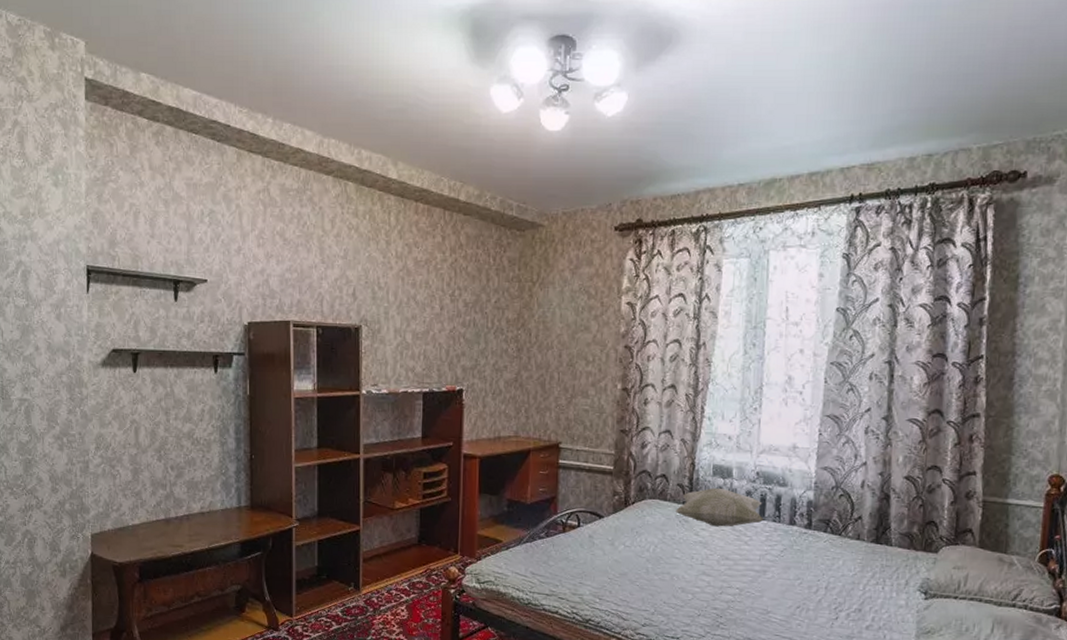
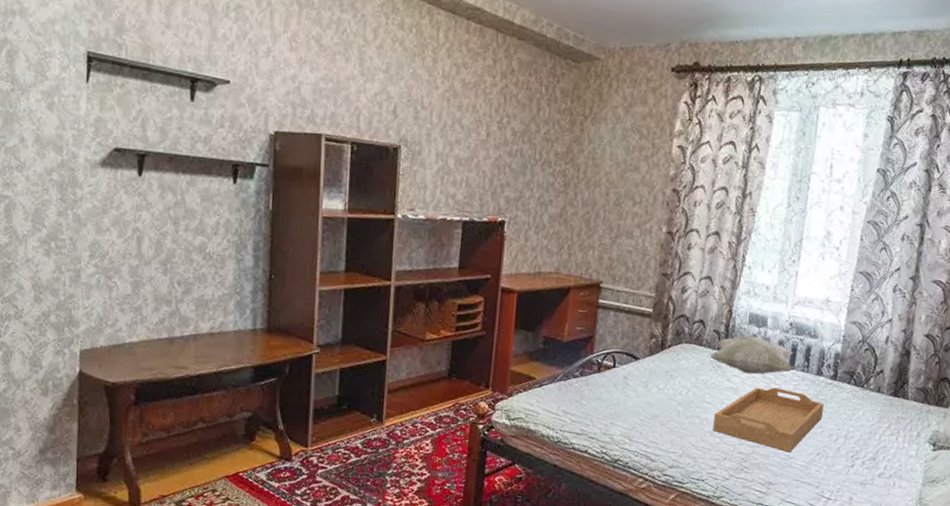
serving tray: none [684,540,800,607] -> present [713,387,824,453]

